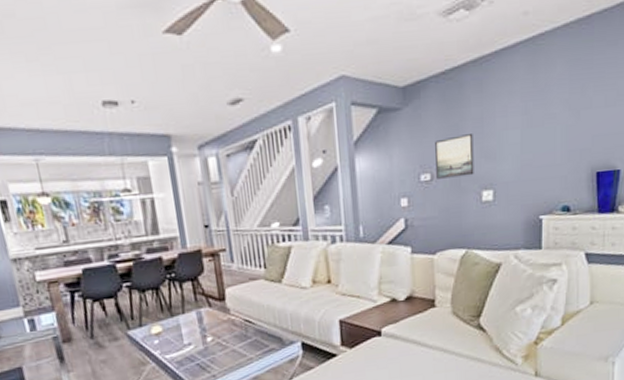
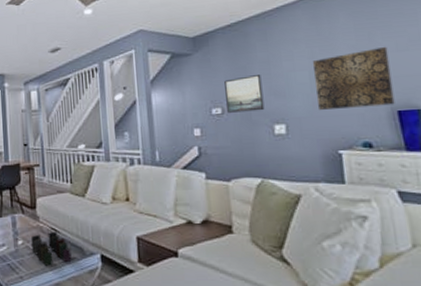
book: none [222,323,270,361] -> present [31,231,72,266]
wall art: none [525,101,597,173] -> present [312,46,395,110]

